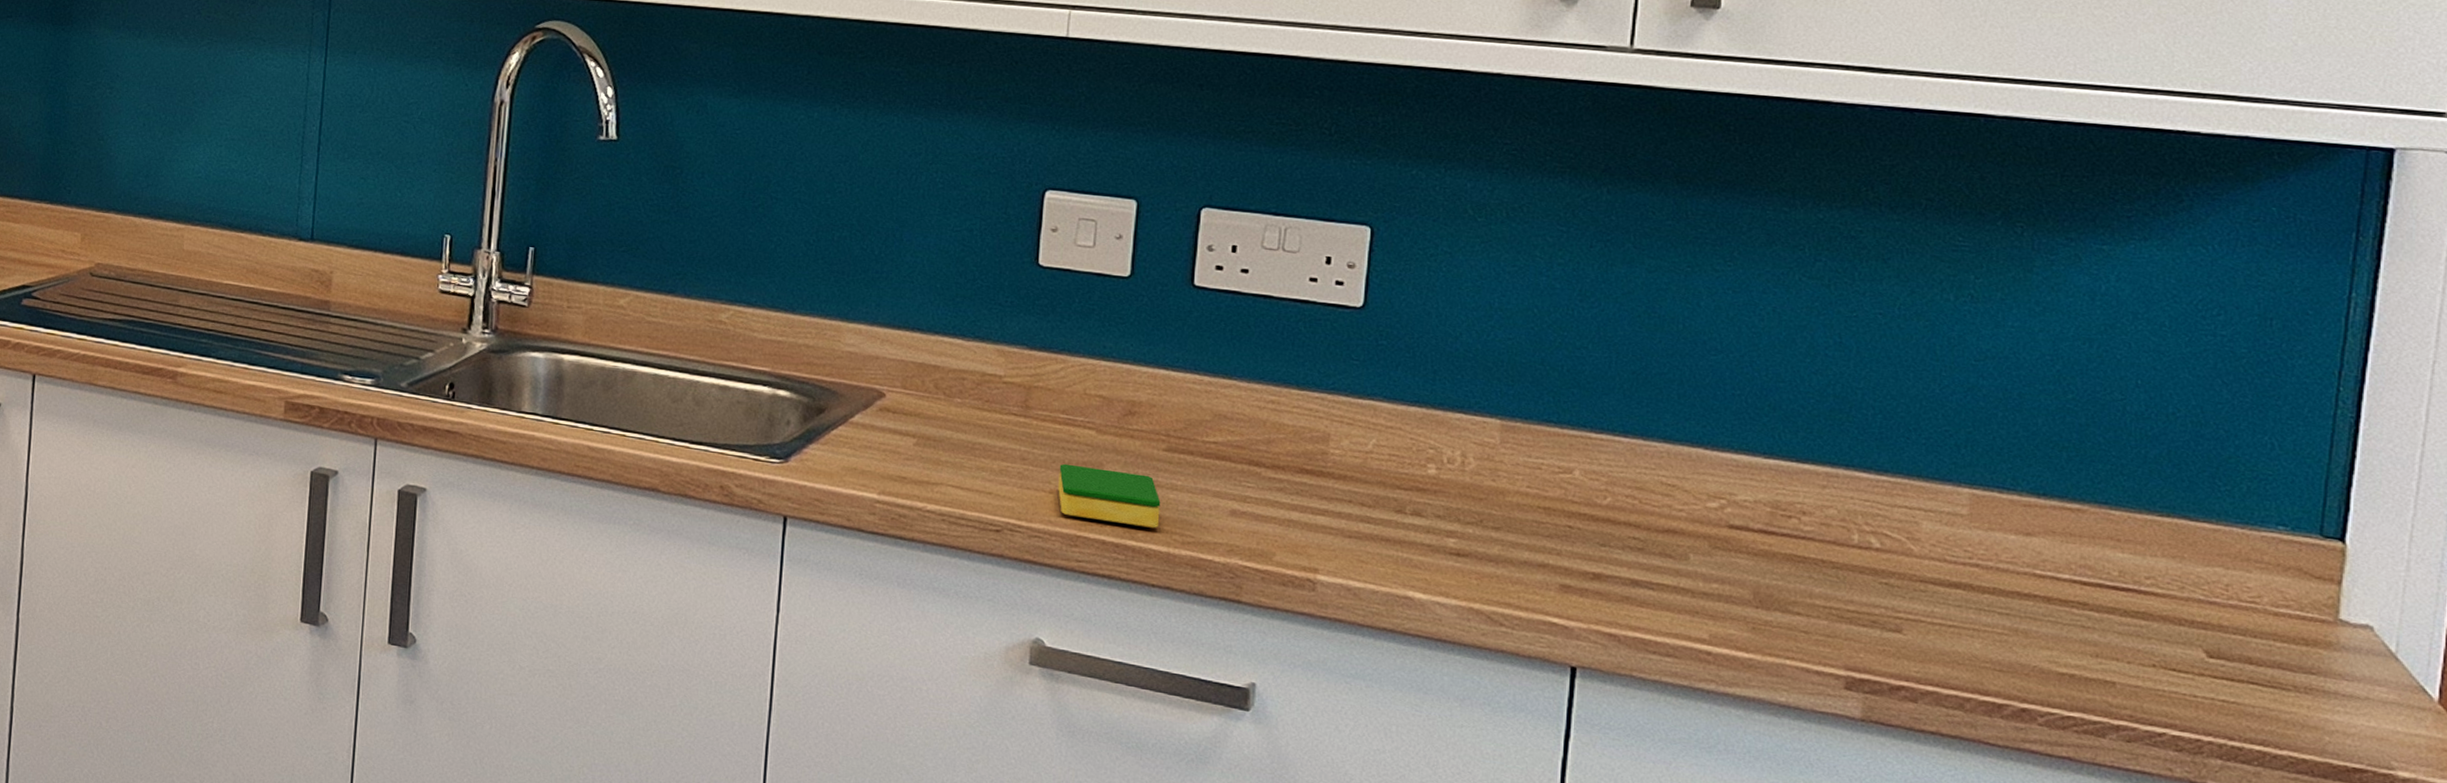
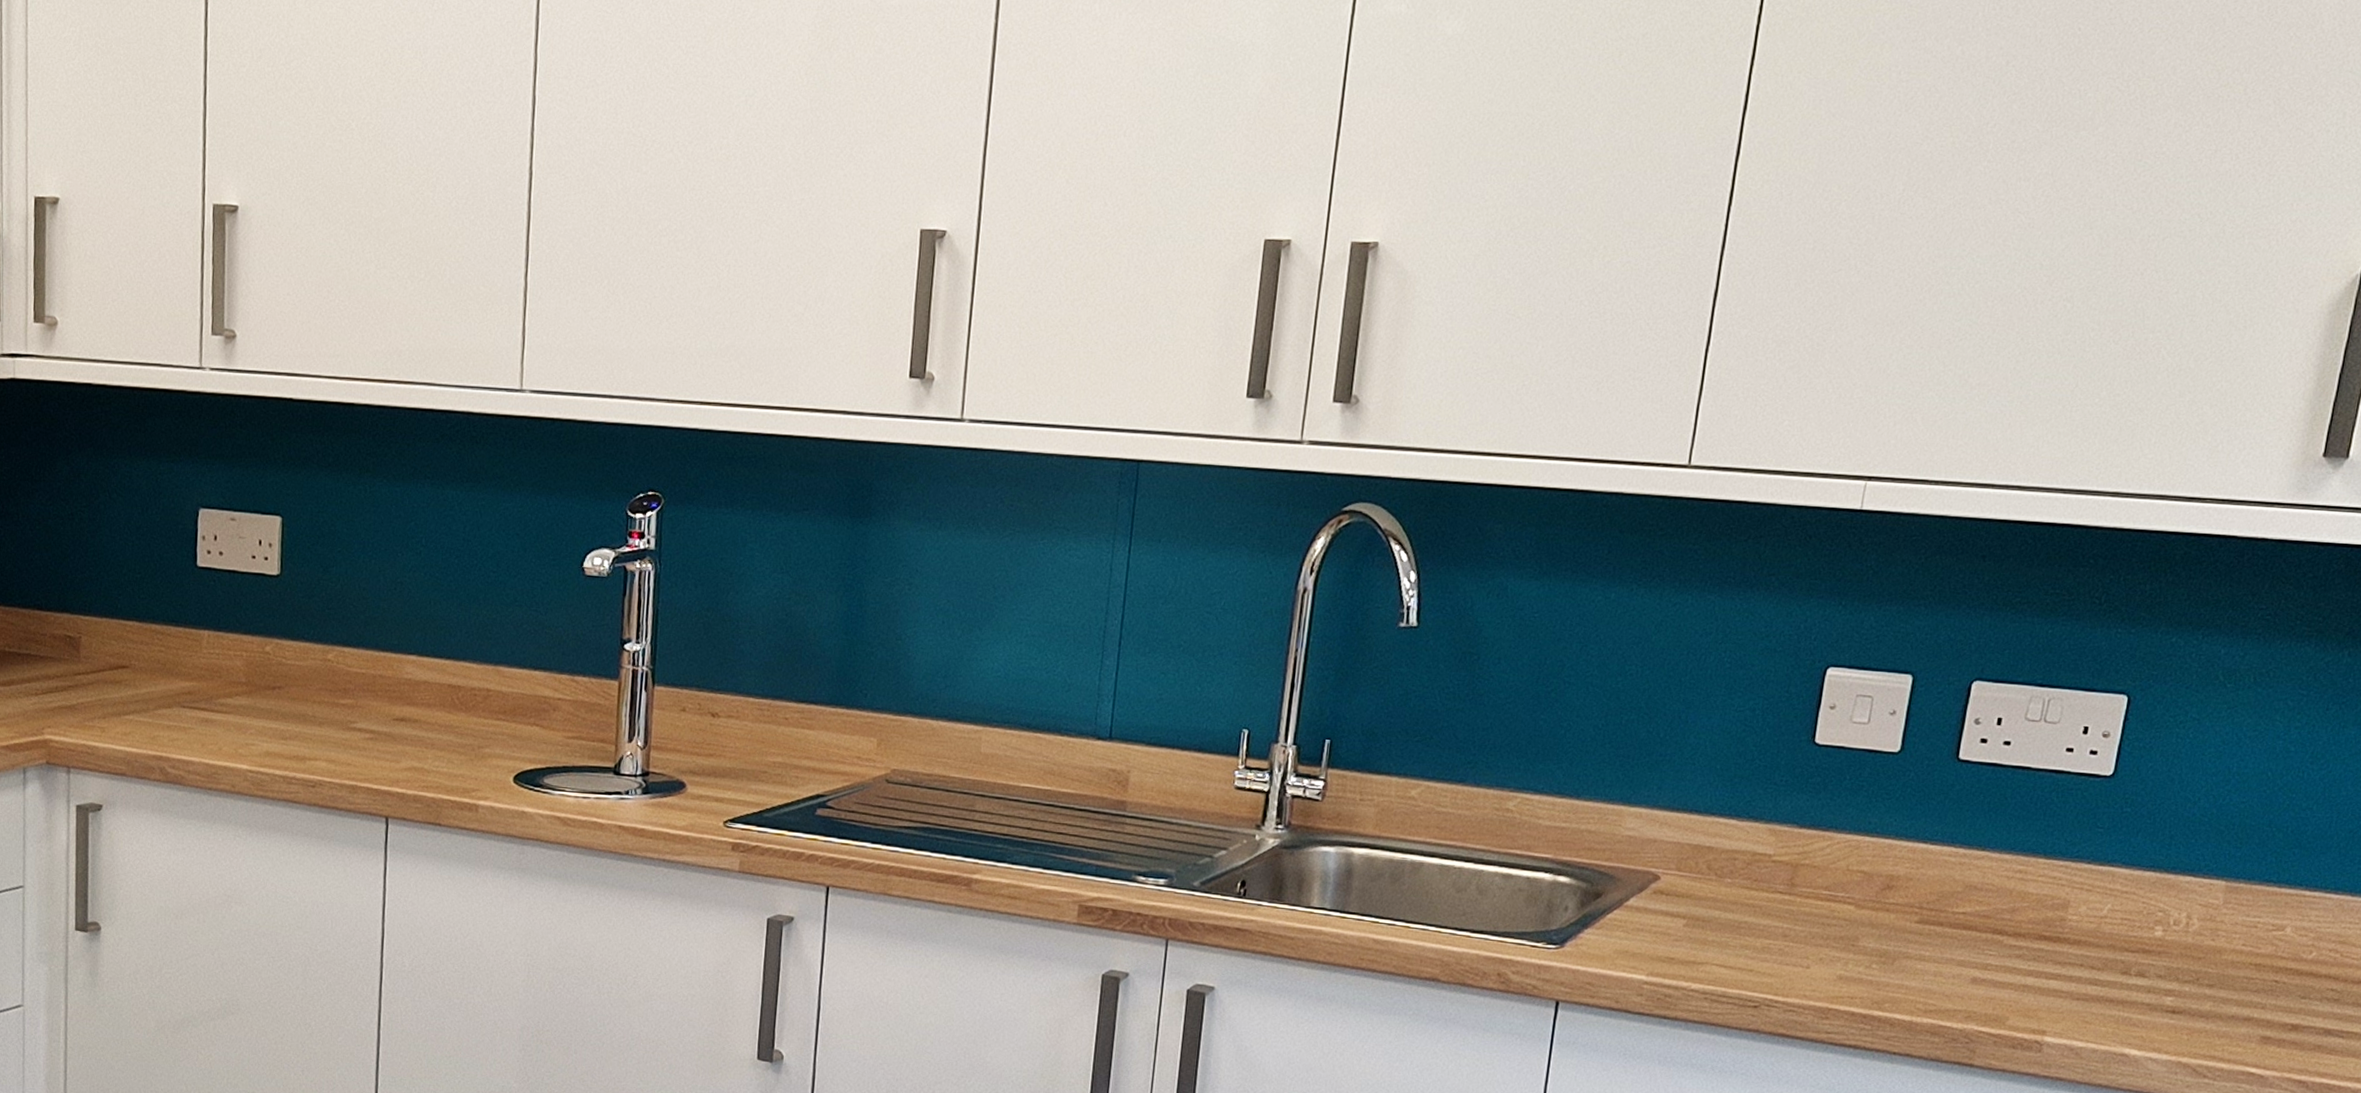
dish sponge: present [1058,463,1161,529] -> none [1814,939,1909,998]

